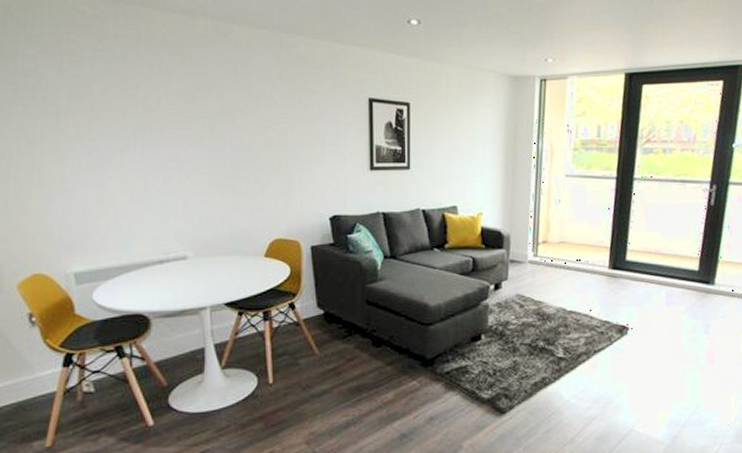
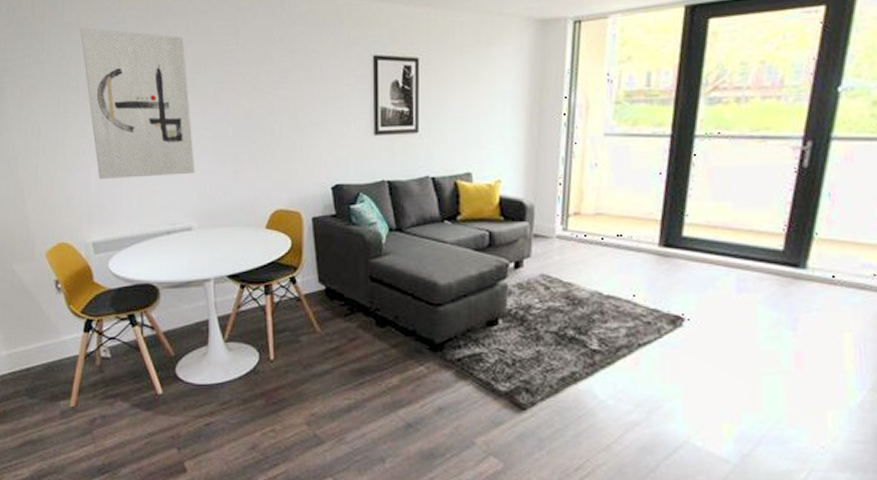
wall art: none [61,51,191,207] -> present [80,27,195,179]

